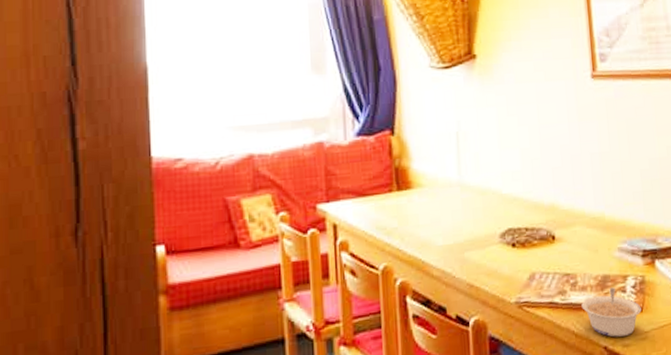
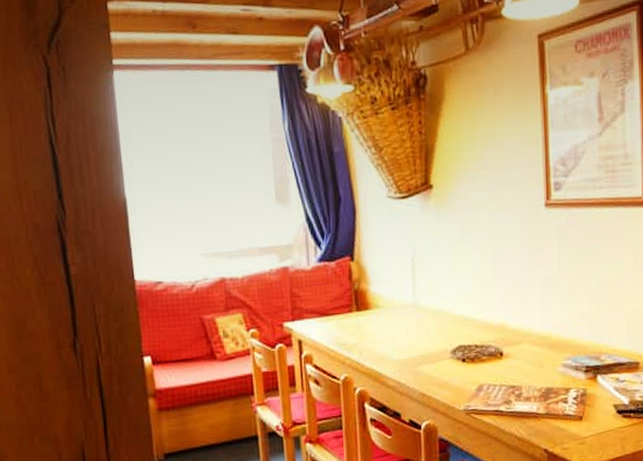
legume: present [581,287,642,337] -> none [525,398,581,442]

